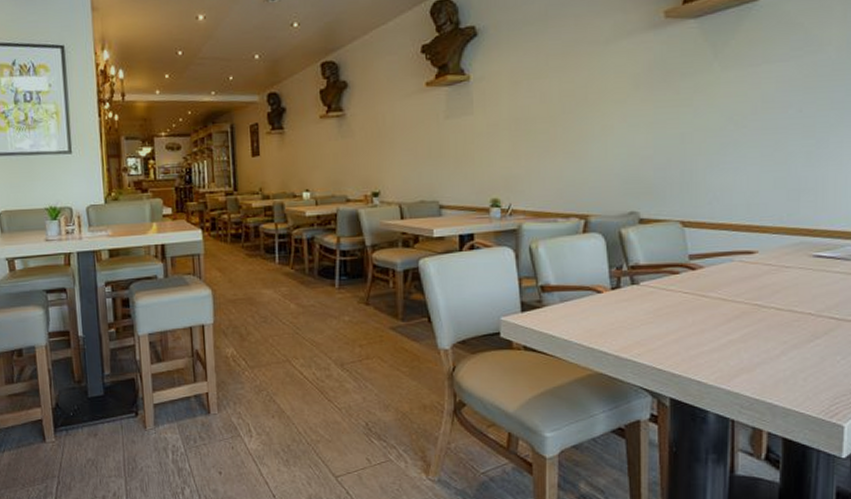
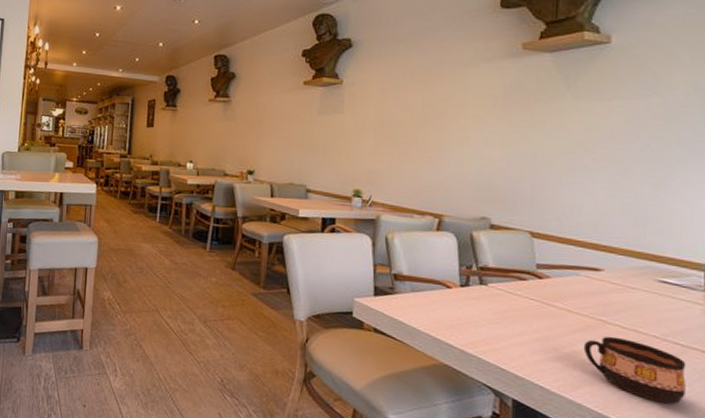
cup: none [739,319,841,380] -> present [583,336,686,404]

